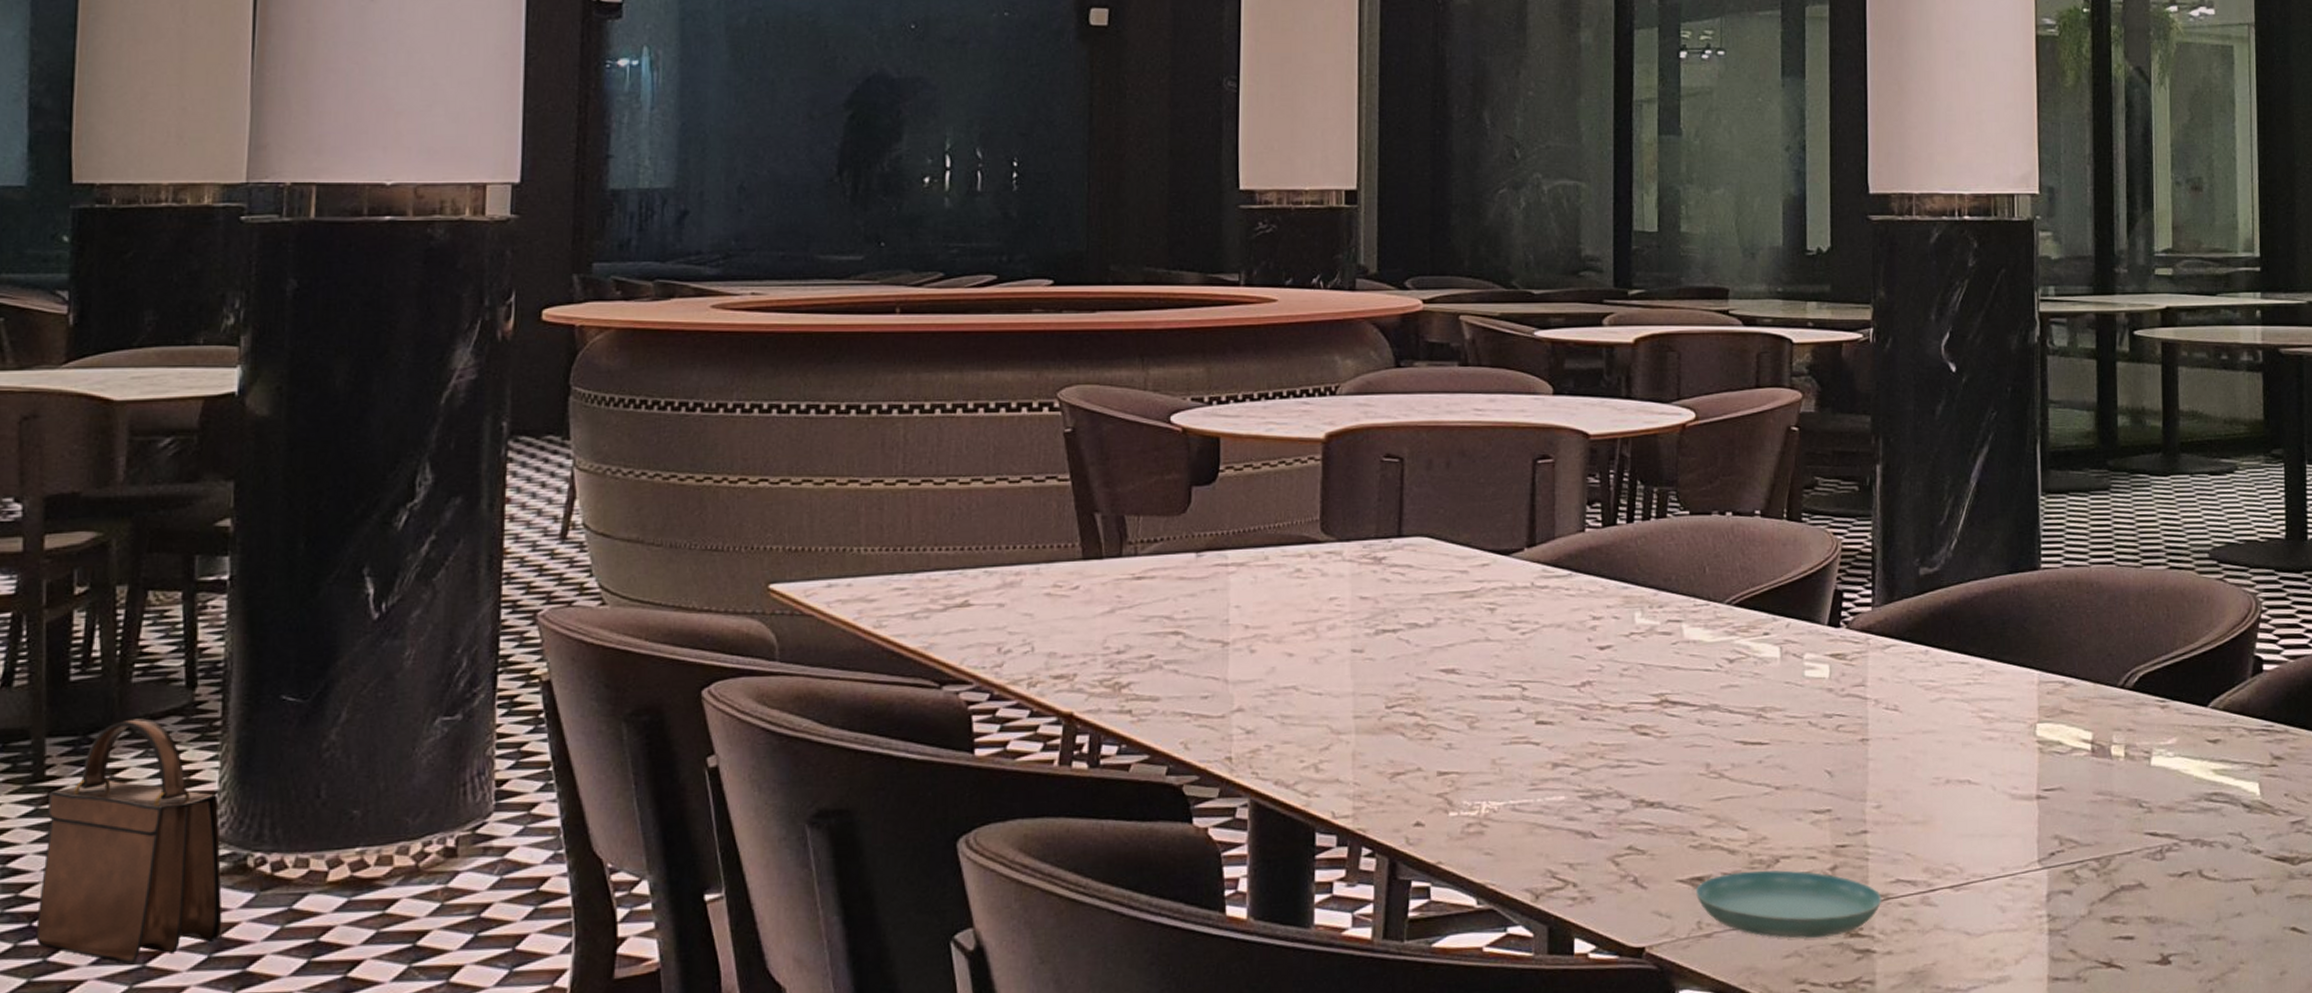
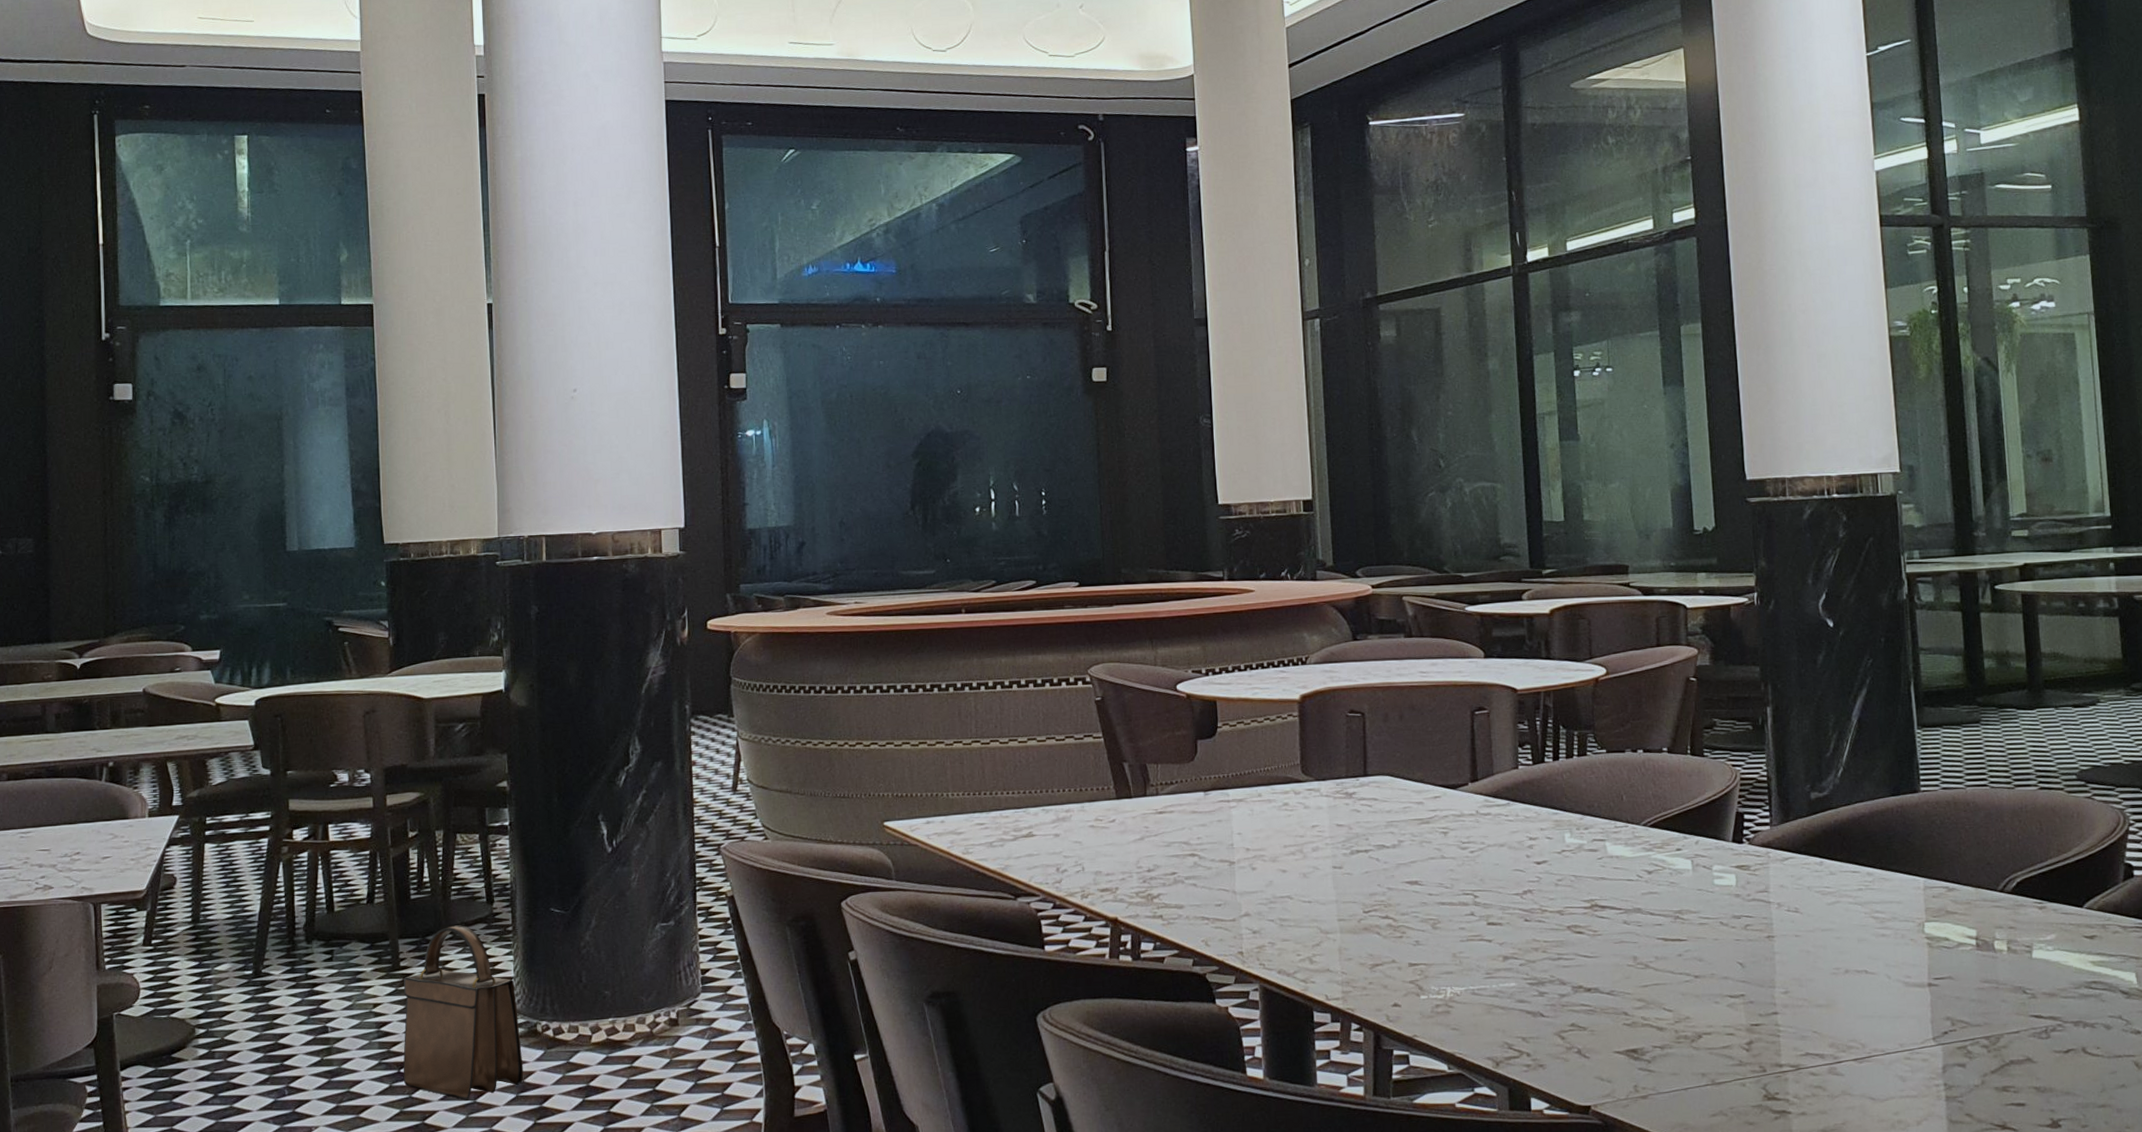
saucer: present [1695,870,1882,939] -> none [1630,1044,1794,1101]

